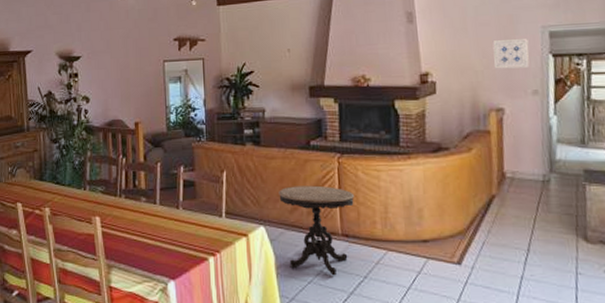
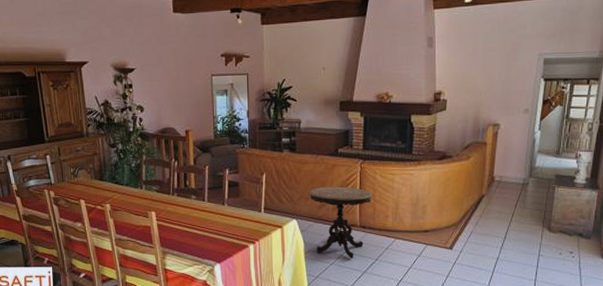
wall art: present [492,39,530,69] -> none [495,64,526,90]

